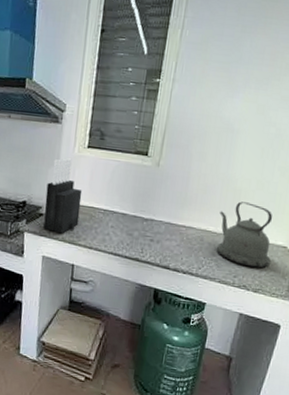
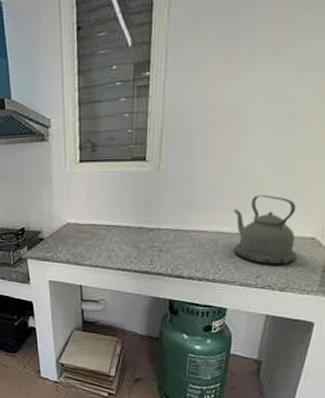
knife block: present [43,158,83,234] -> none [43,177,81,256]

